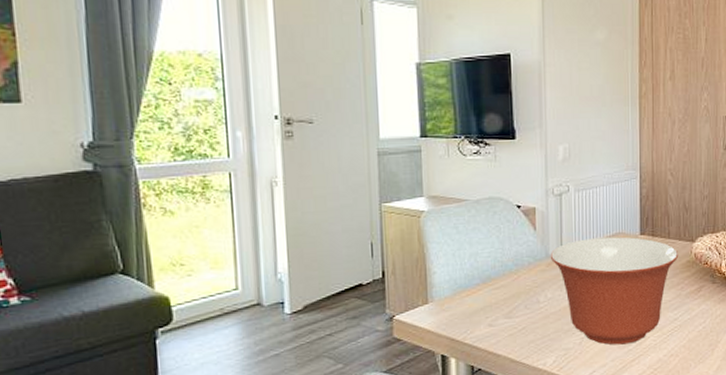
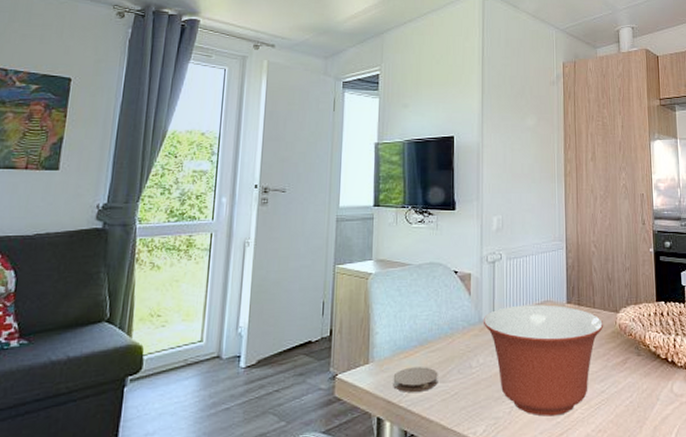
coaster: none [456,304,504,330] -> present [393,367,438,392]

